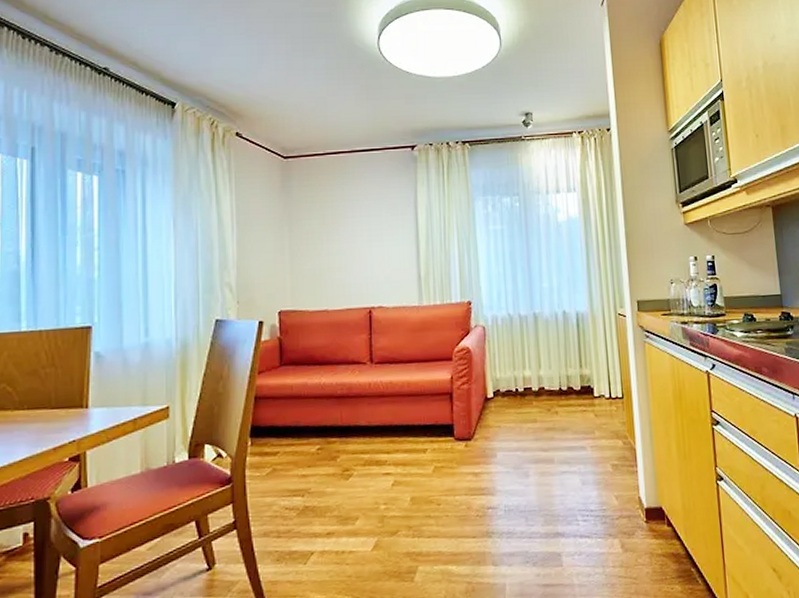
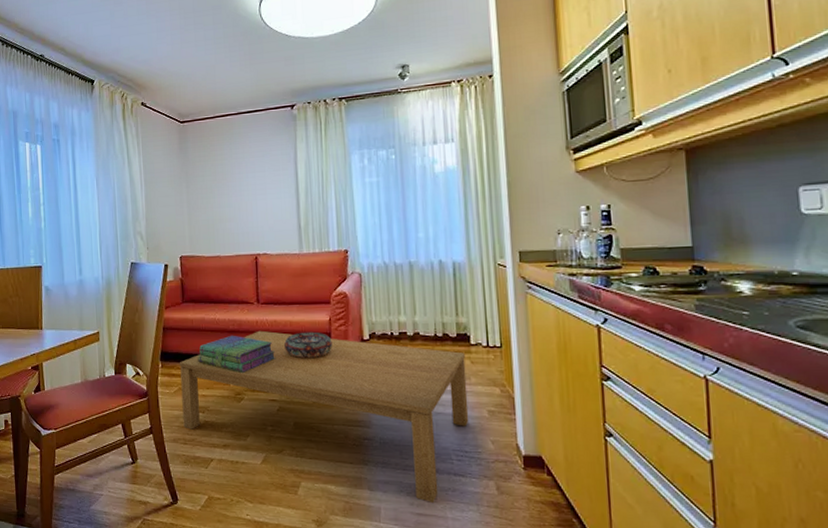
coffee table: none [273,394,594,572] -> present [179,330,469,504]
stack of books: none [297,401,390,445] -> present [197,335,275,373]
decorative bowl: none [401,392,454,423] -> present [284,331,333,358]

